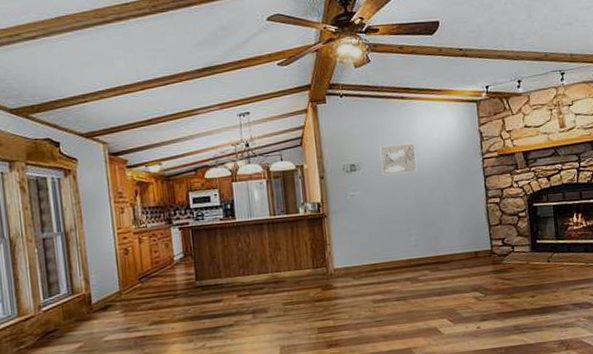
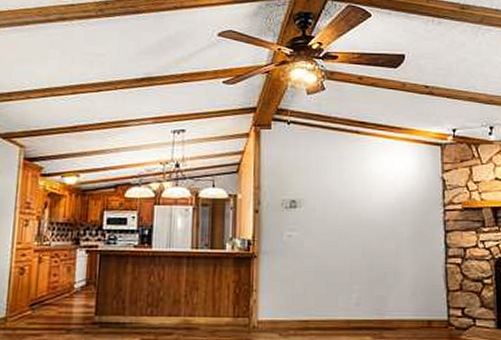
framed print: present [379,143,417,175] -> none [326,183,367,218]

